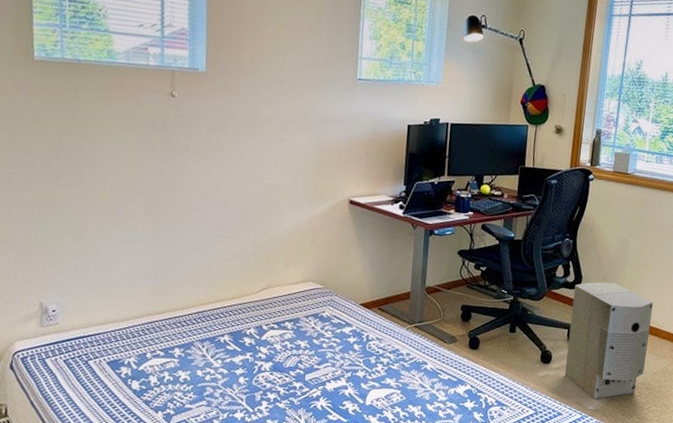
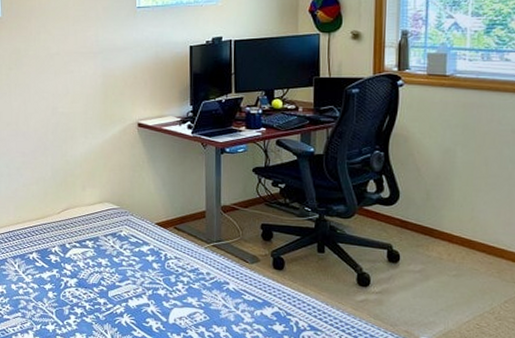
air purifier: present [565,281,653,400] -> none [388,197,495,329]

